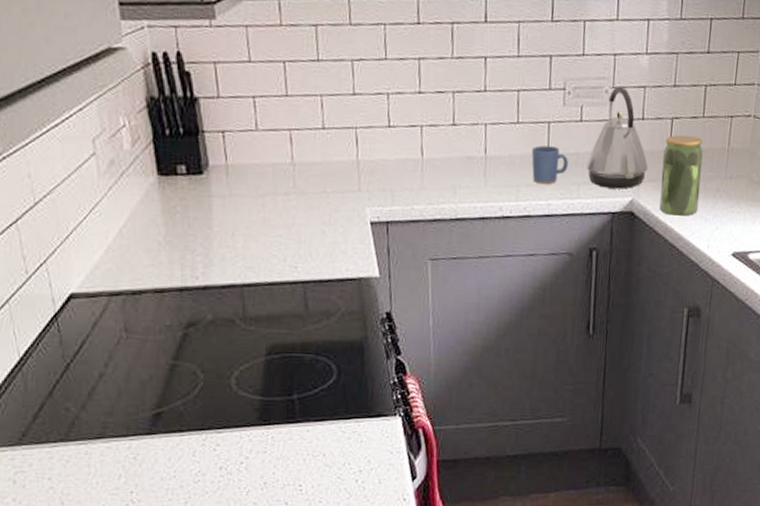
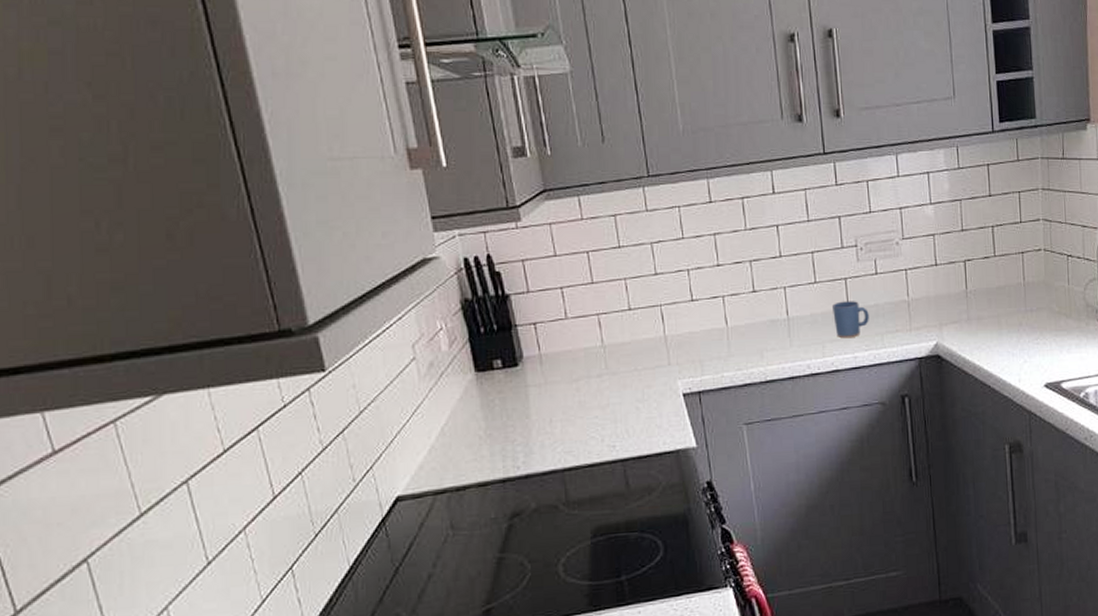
kettle: present [586,86,648,189] -> none [887,237,948,335]
jar: present [659,135,703,216] -> none [960,275,1004,354]

